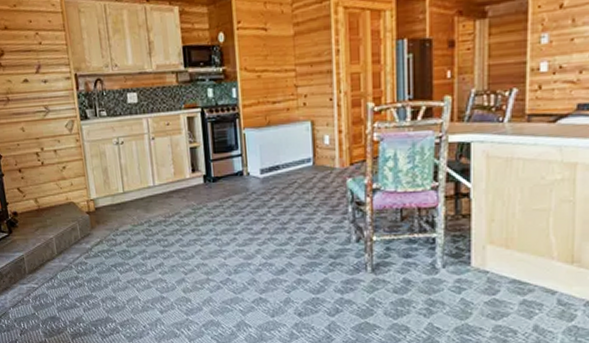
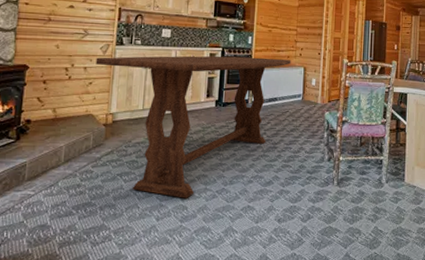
dining table: none [63,113,293,290] -> present [95,56,291,198]

